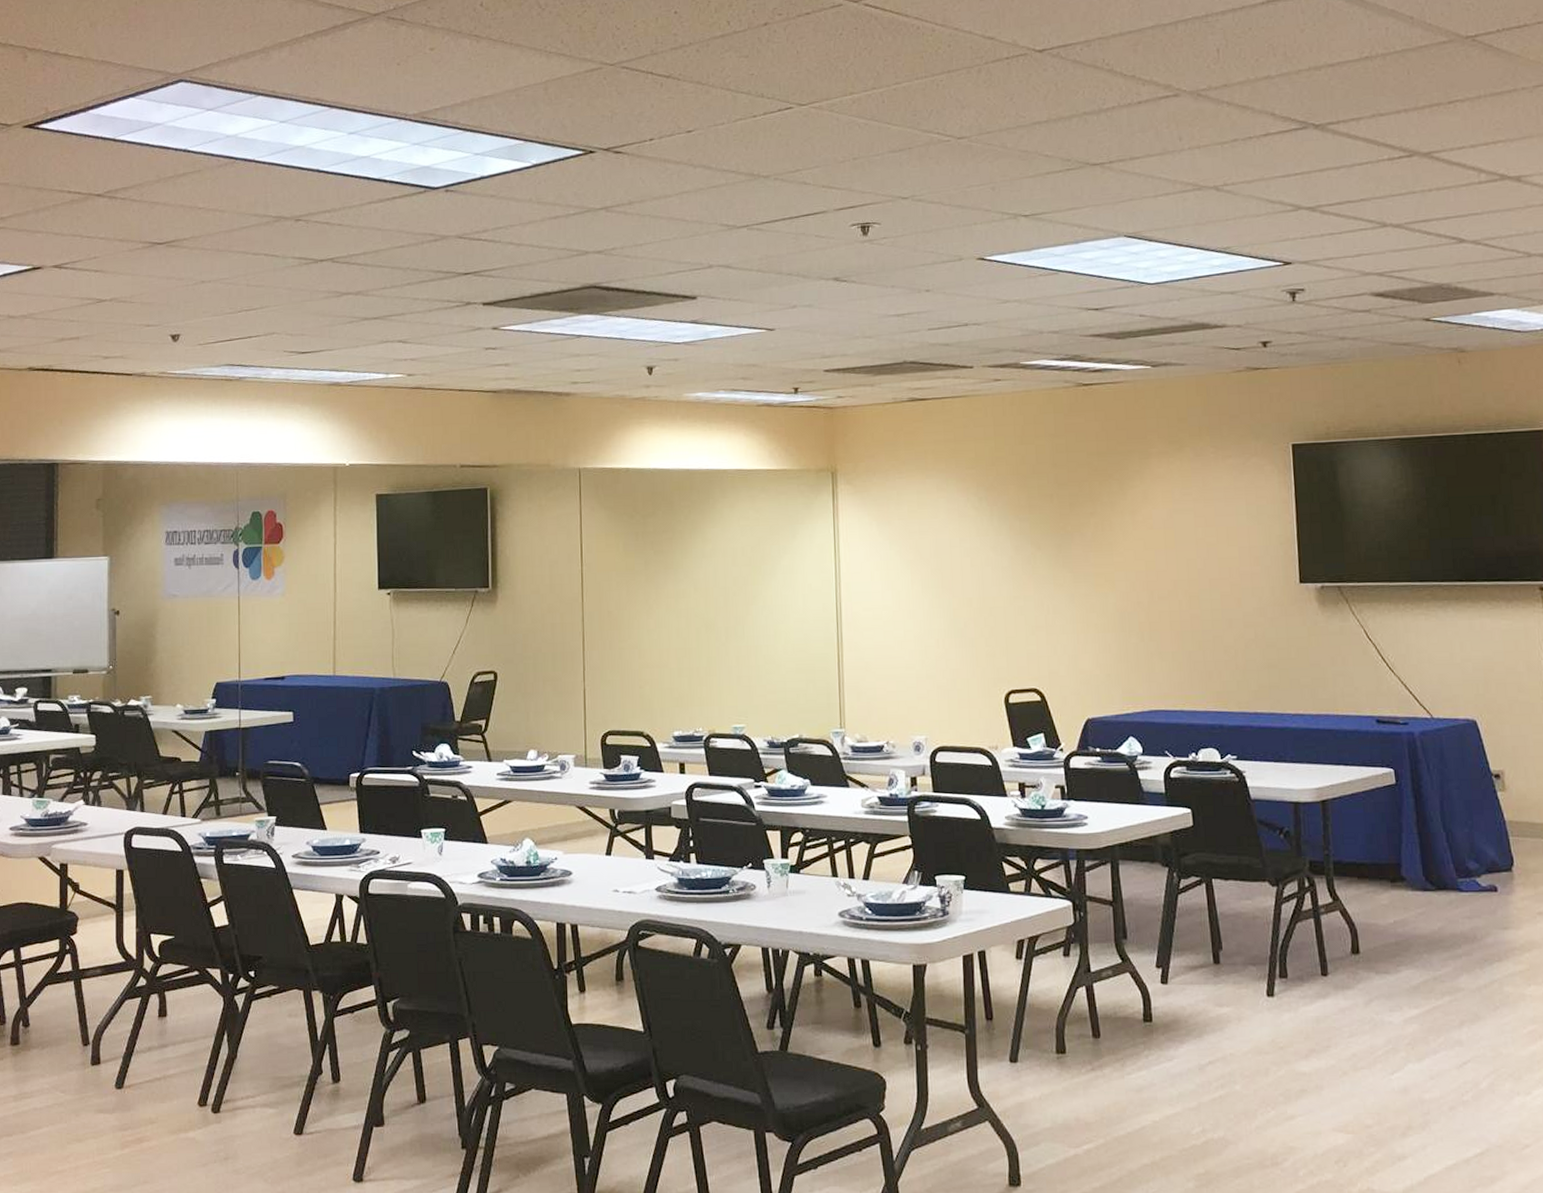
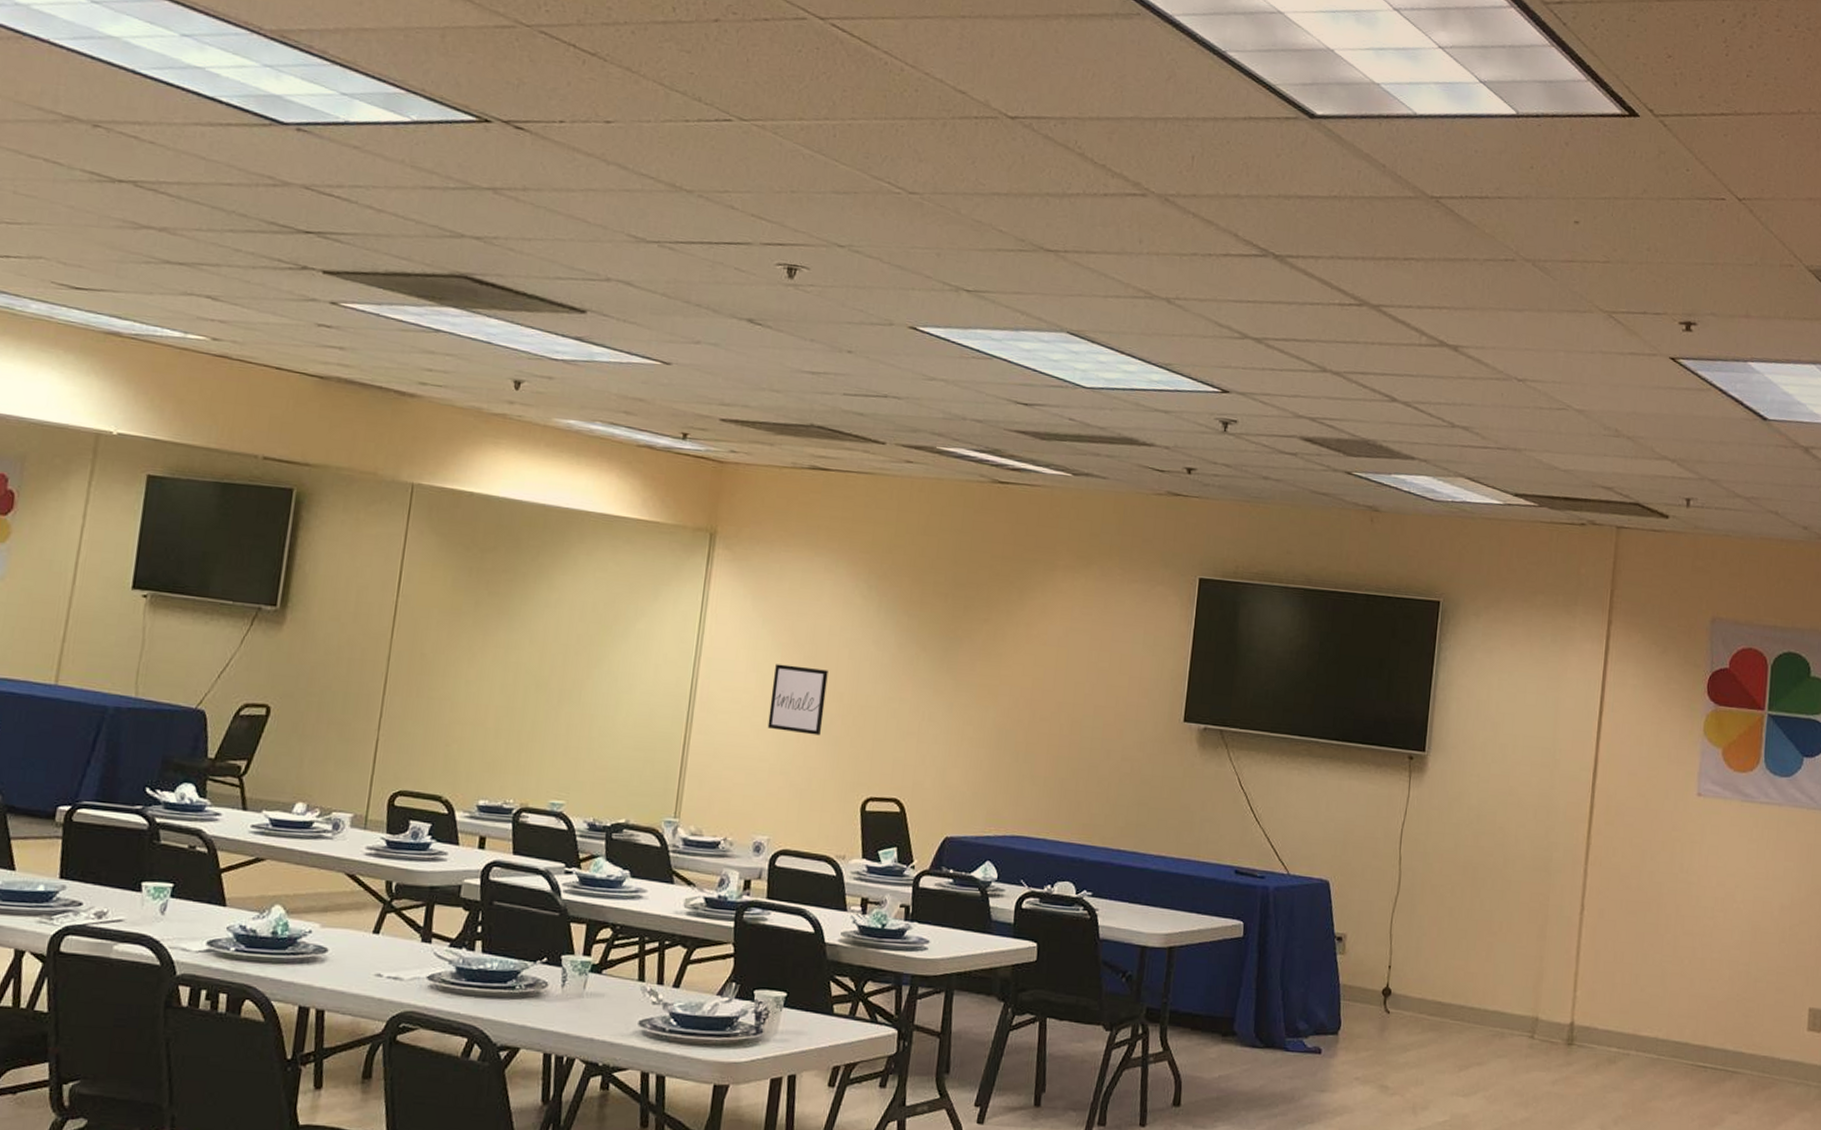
wall art: none [907,579,958,640] -> present [767,664,829,736]

